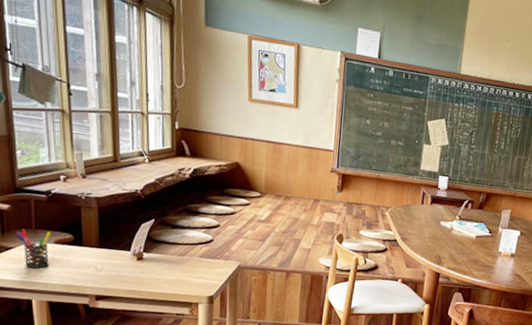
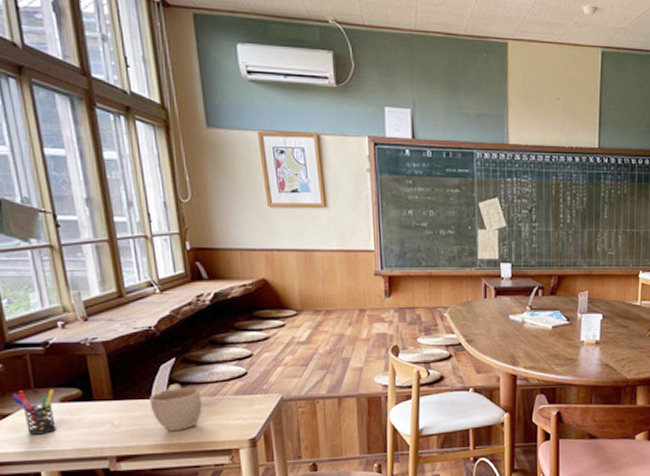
cup: none [129,240,172,281] -> present [149,383,202,431]

